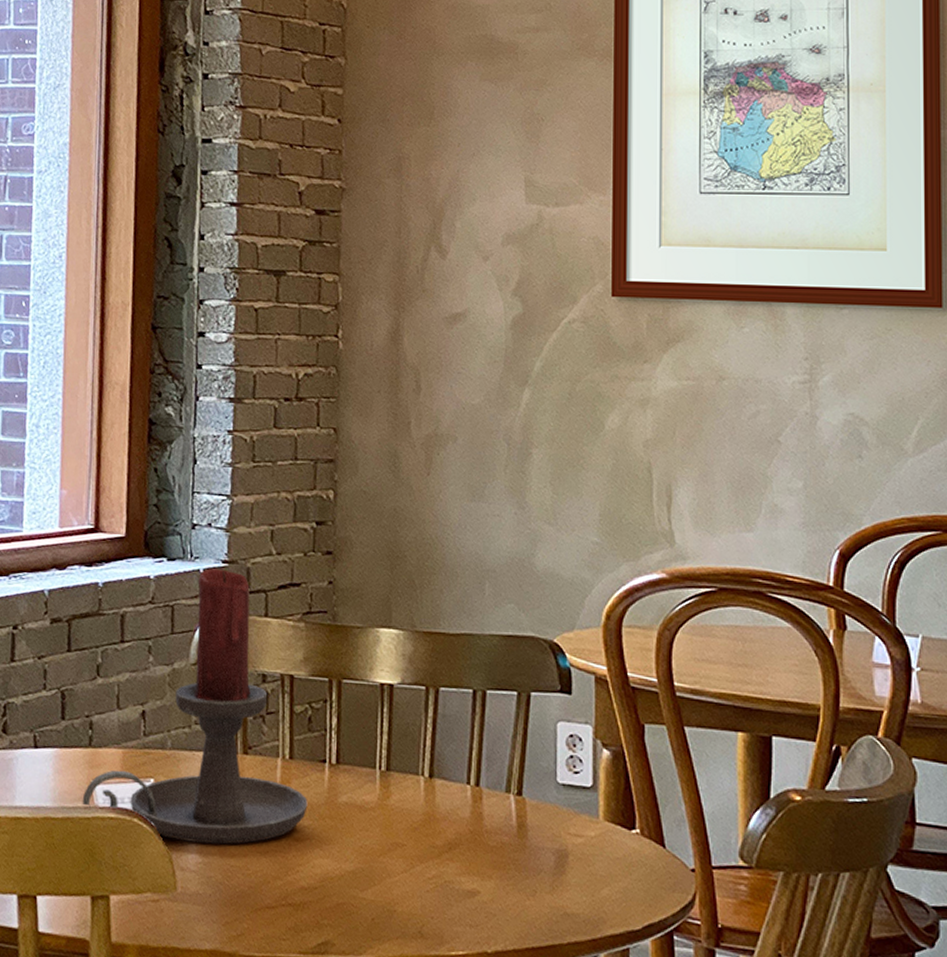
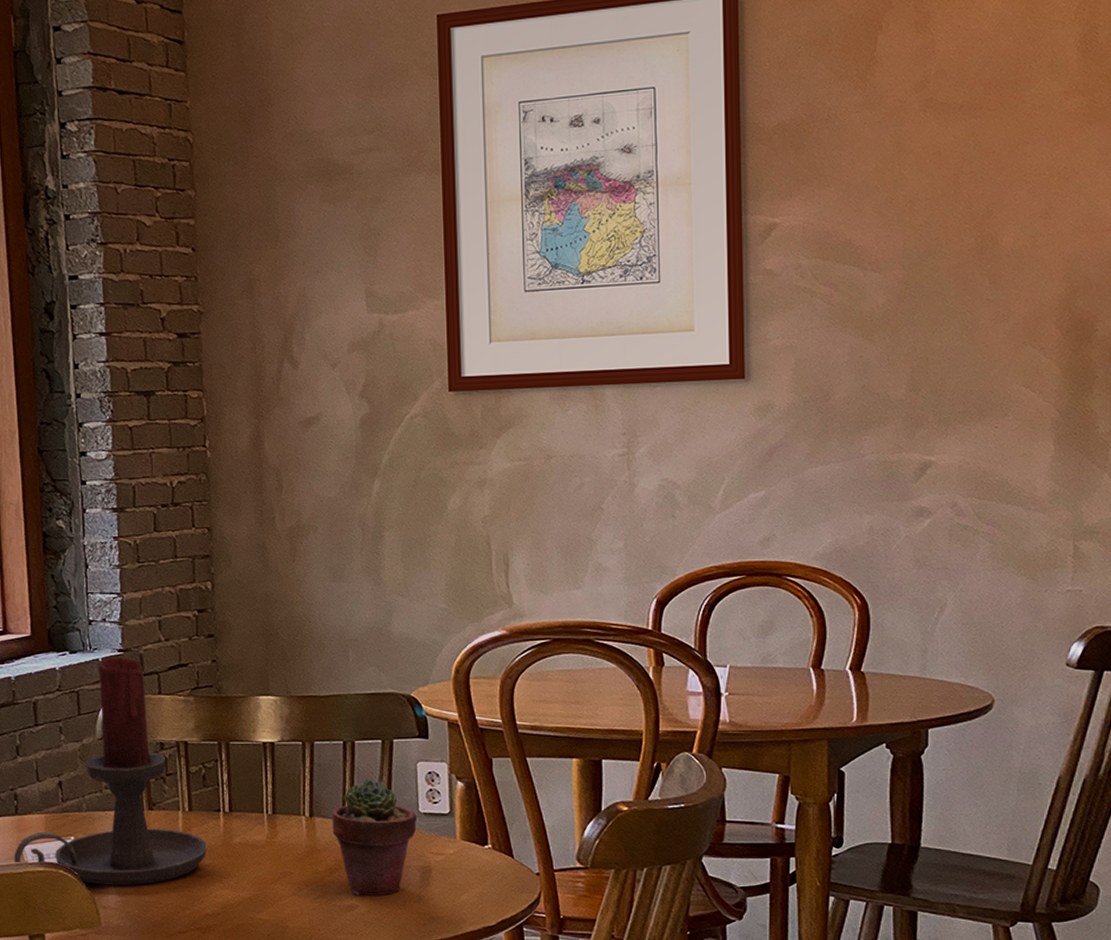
potted succulent: none [455,737,555,882] -> present [332,779,418,897]

